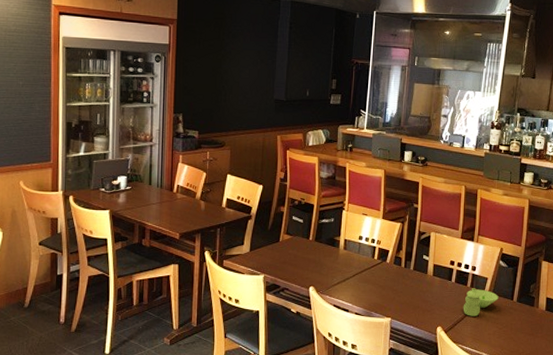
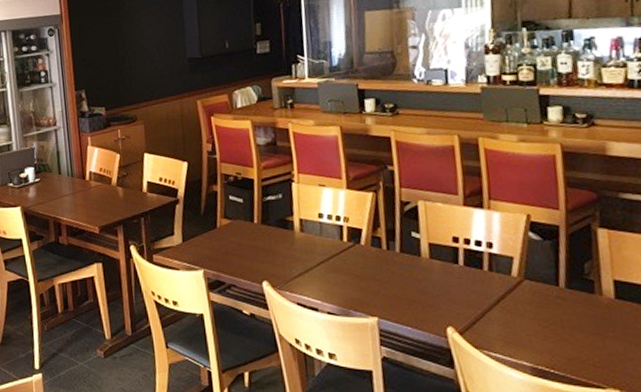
condiment set: present [463,288,499,316] -> none [481,272,535,311]

